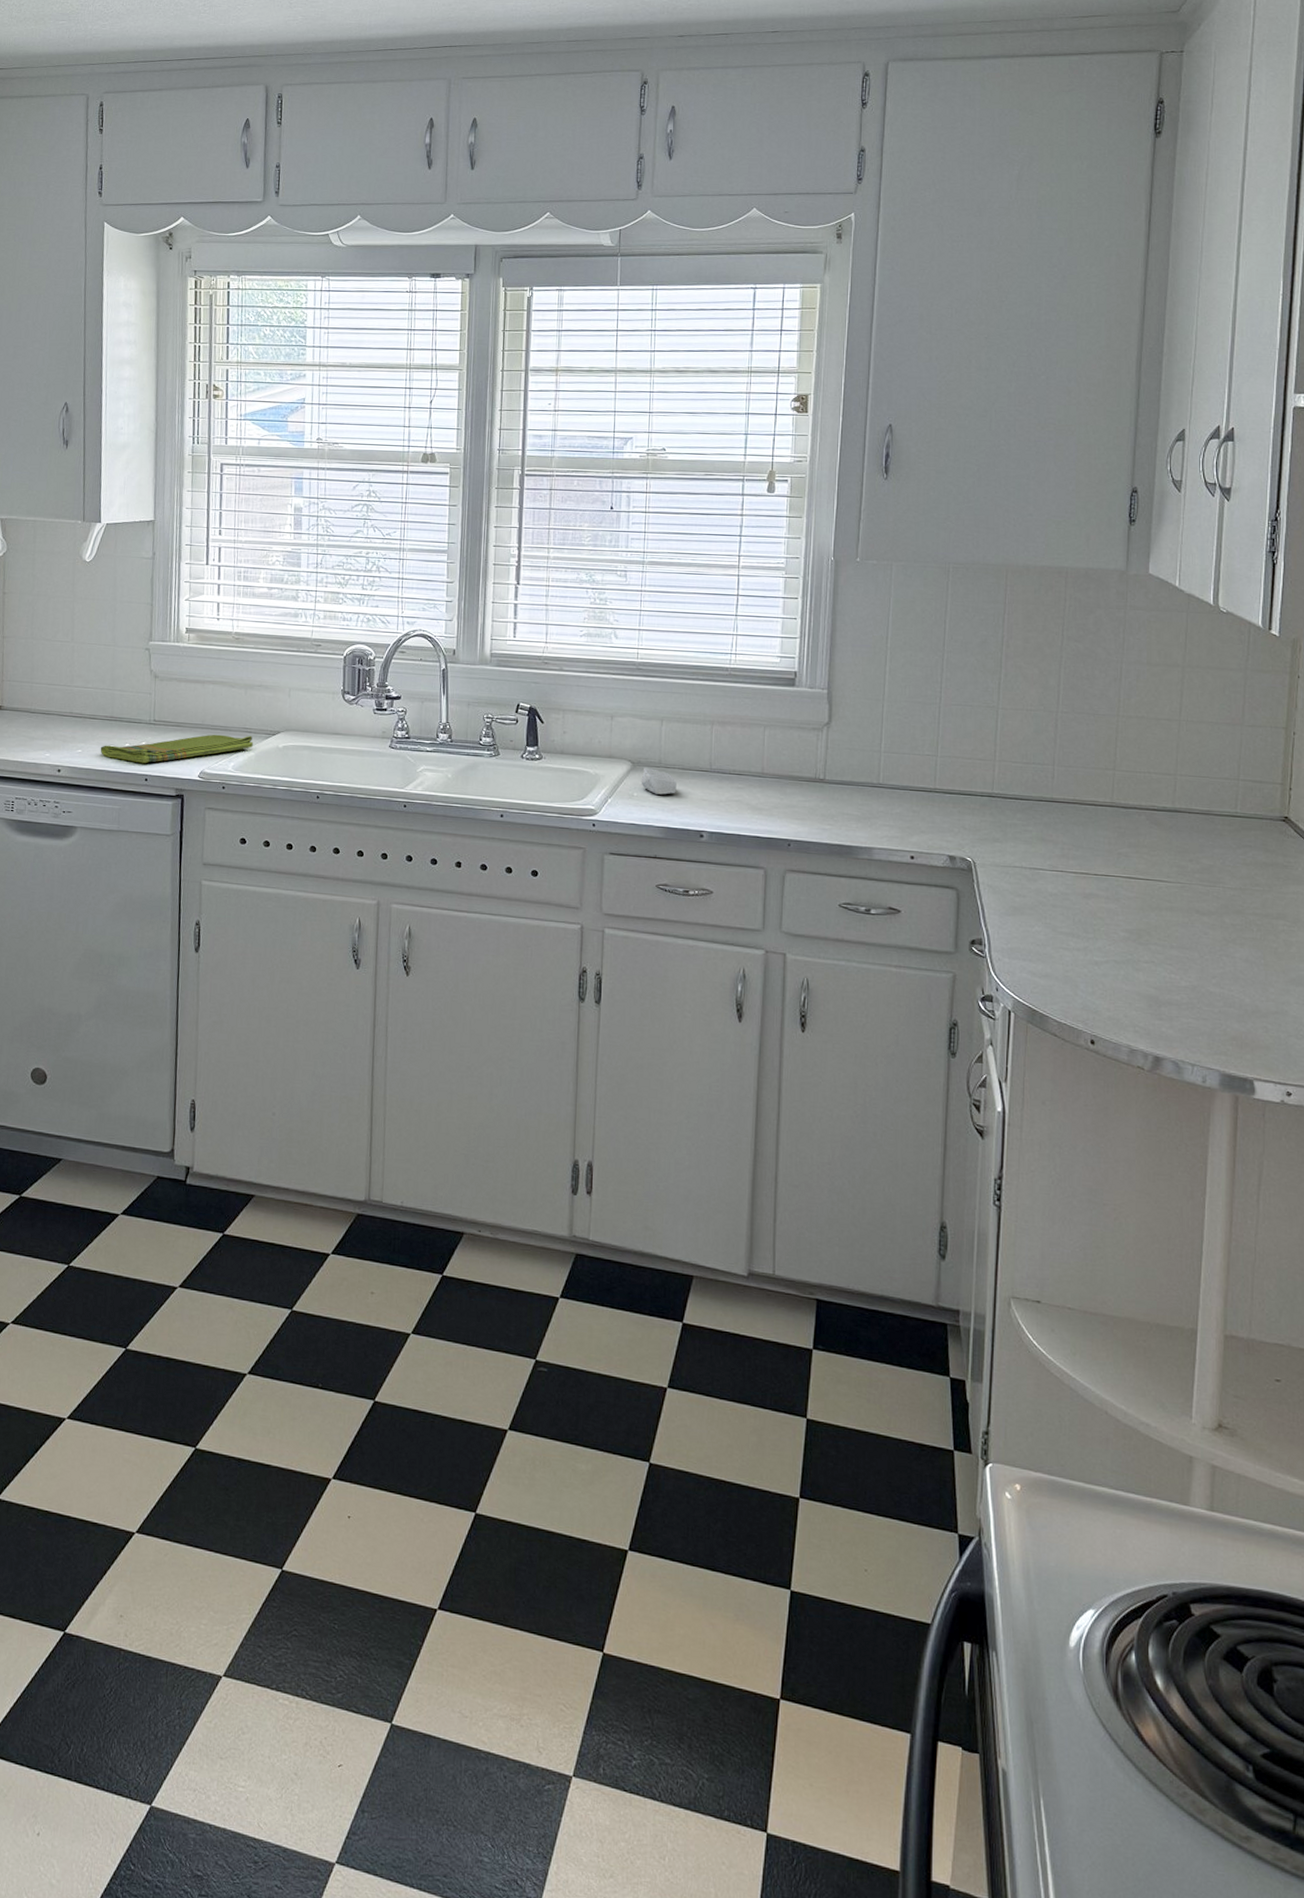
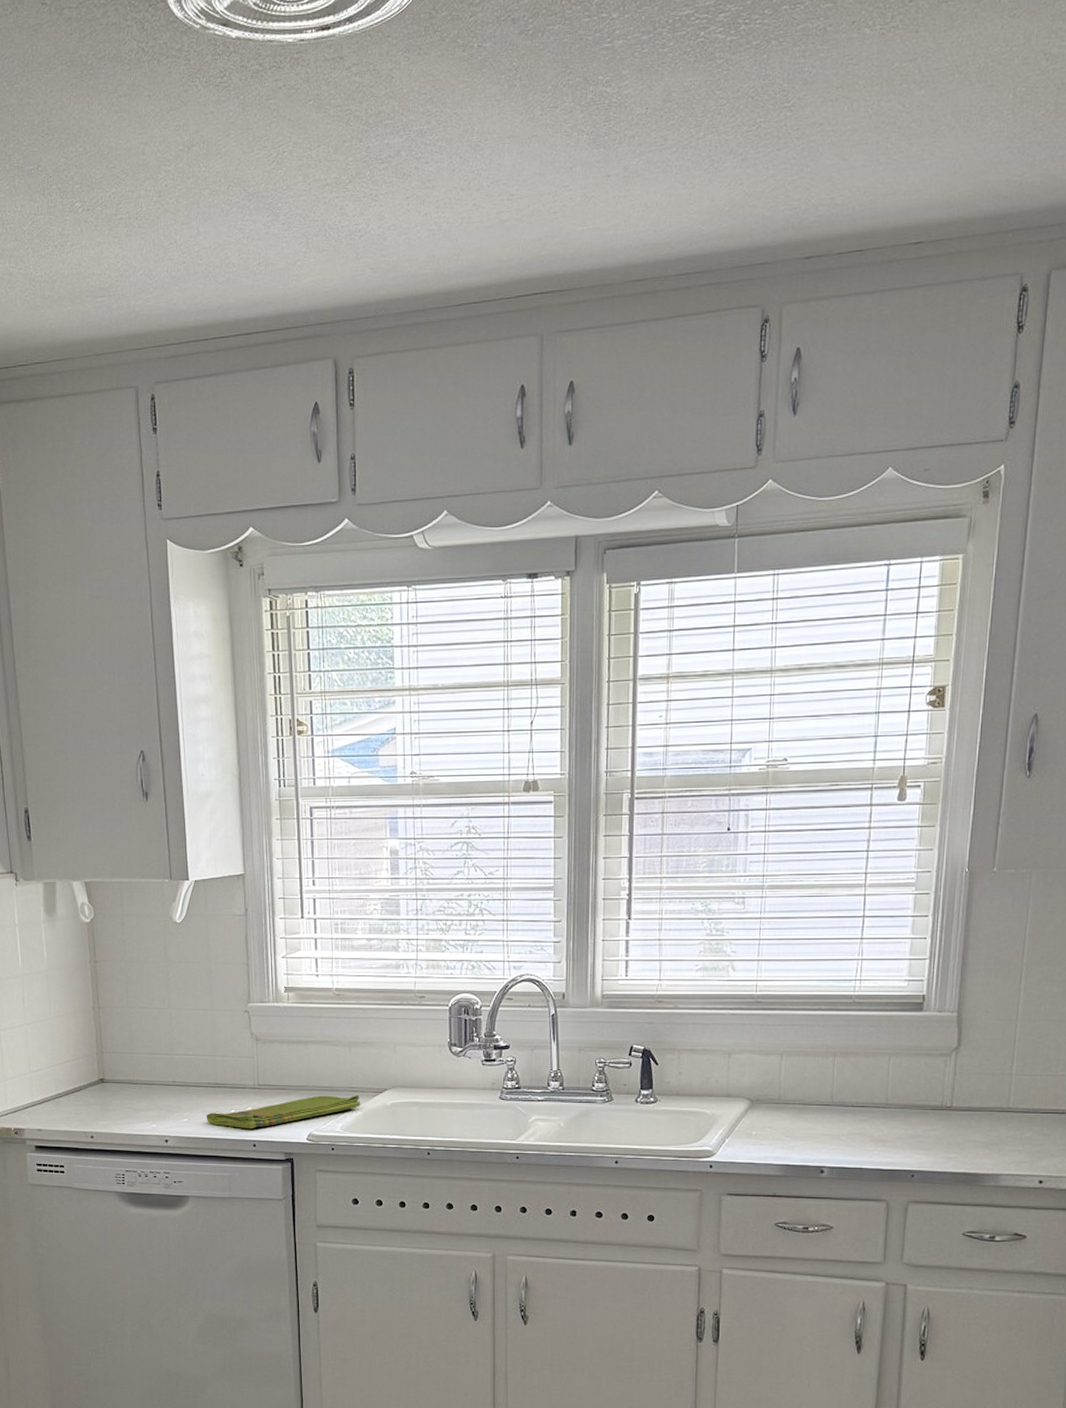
soap bar: present [641,767,677,795] -> none [759,1104,797,1132]

